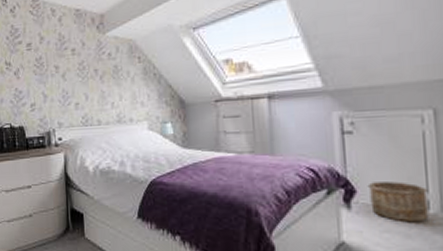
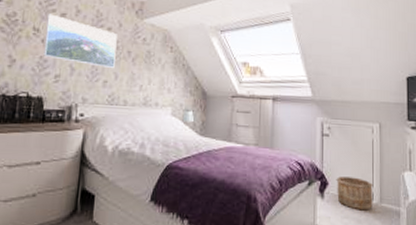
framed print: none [15,46,84,90] -> present [43,13,117,68]

